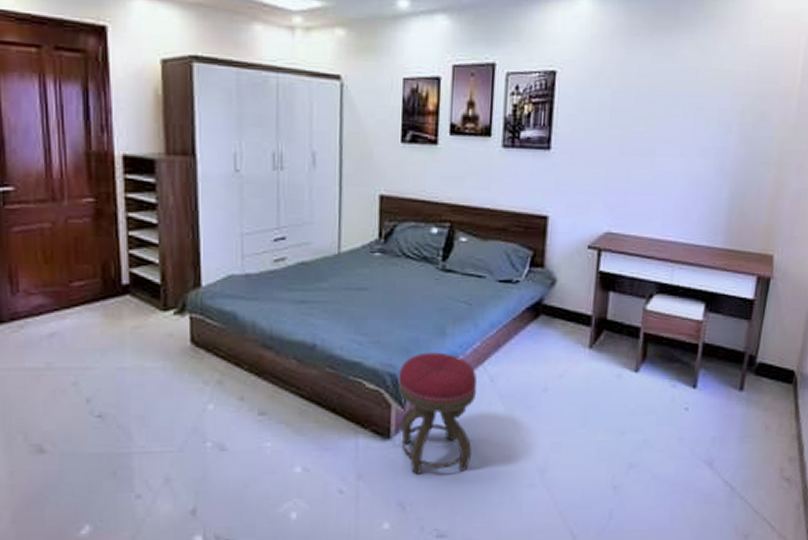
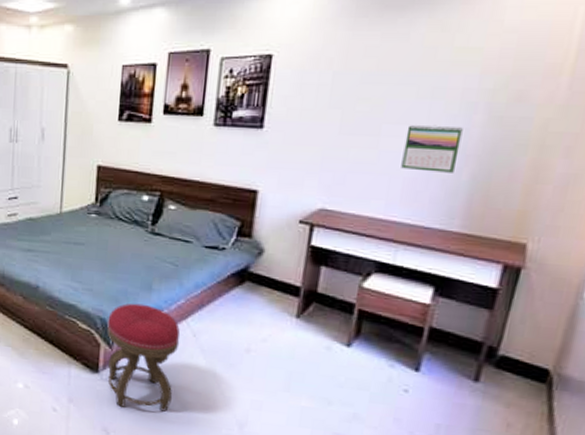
calendar: none [673,144,721,191] -> present [401,125,463,173]

